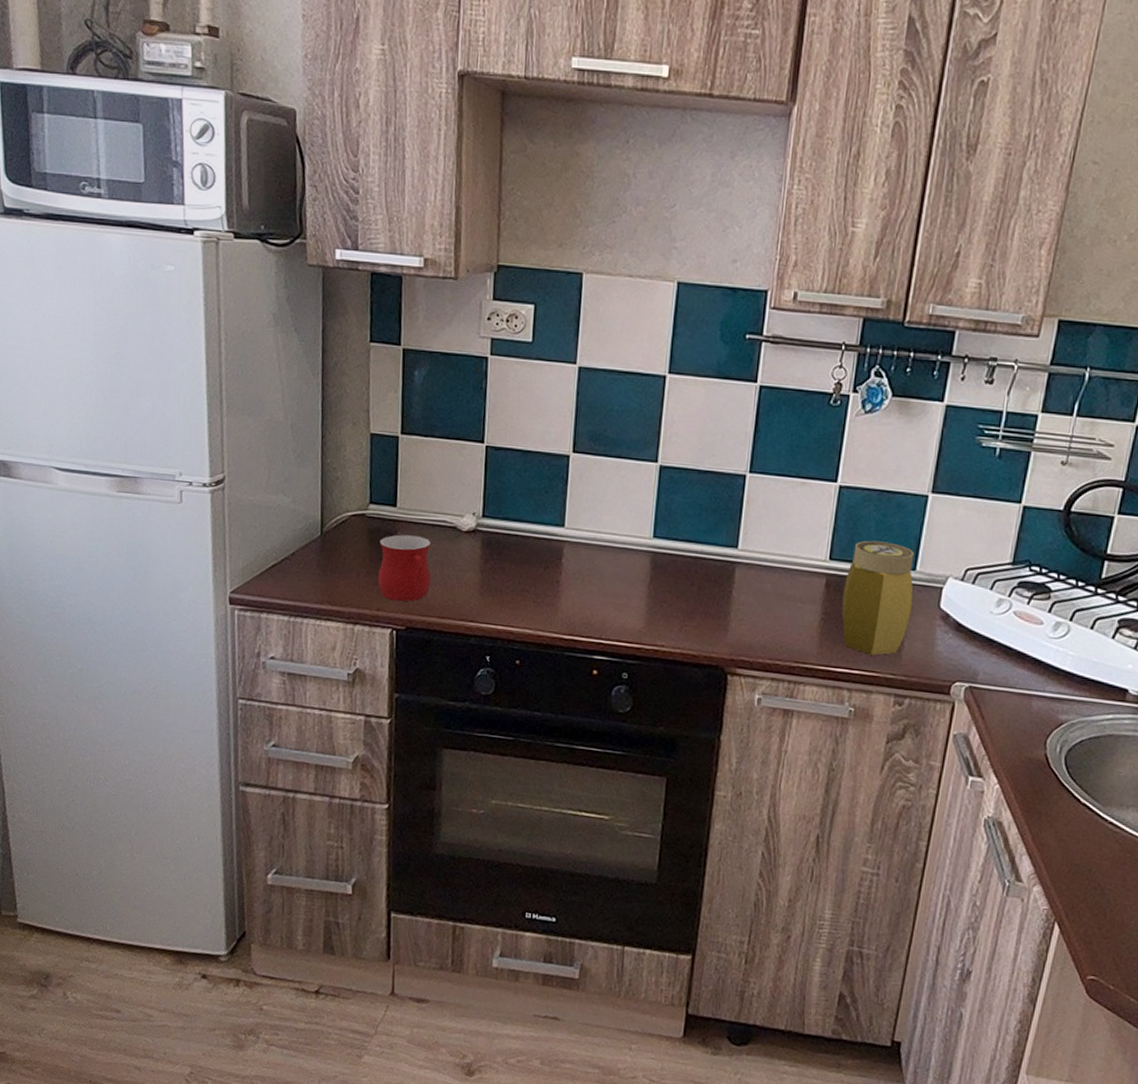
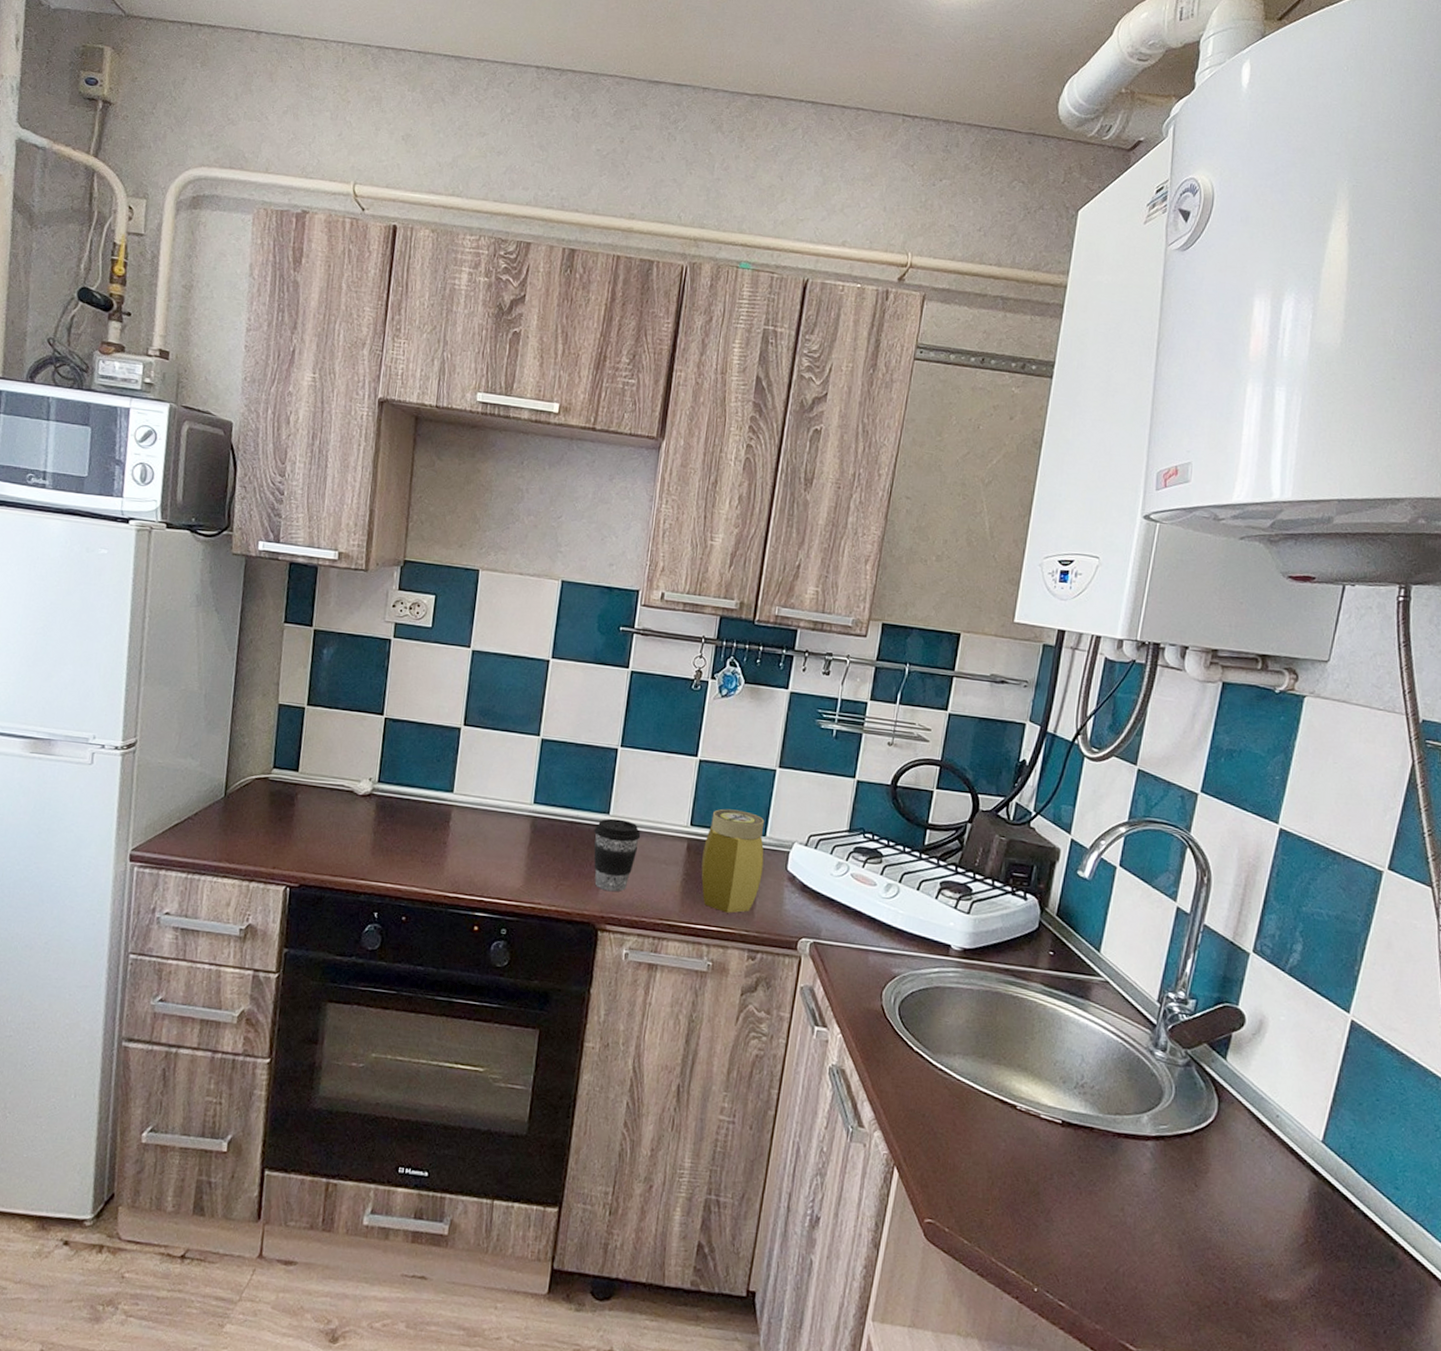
mug: present [378,534,431,602] -> none [275,797,329,861]
coffee cup: none [720,553,774,633] -> present [593,818,641,892]

